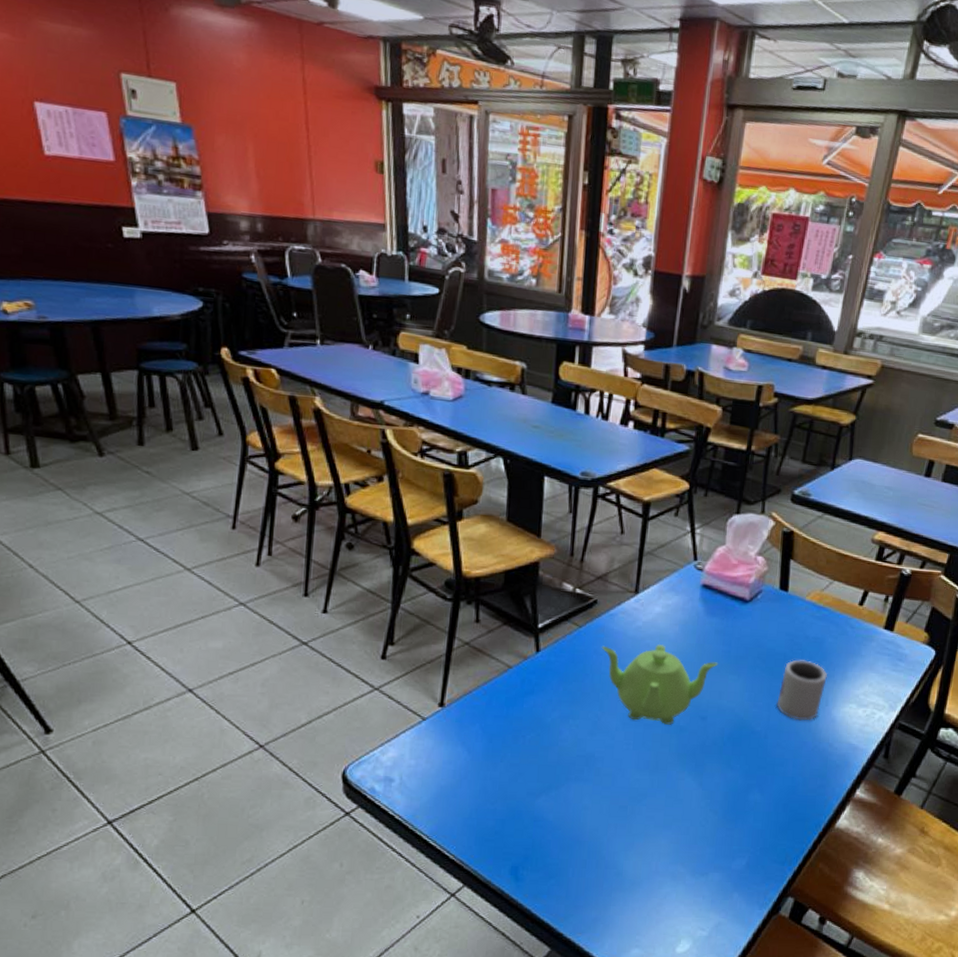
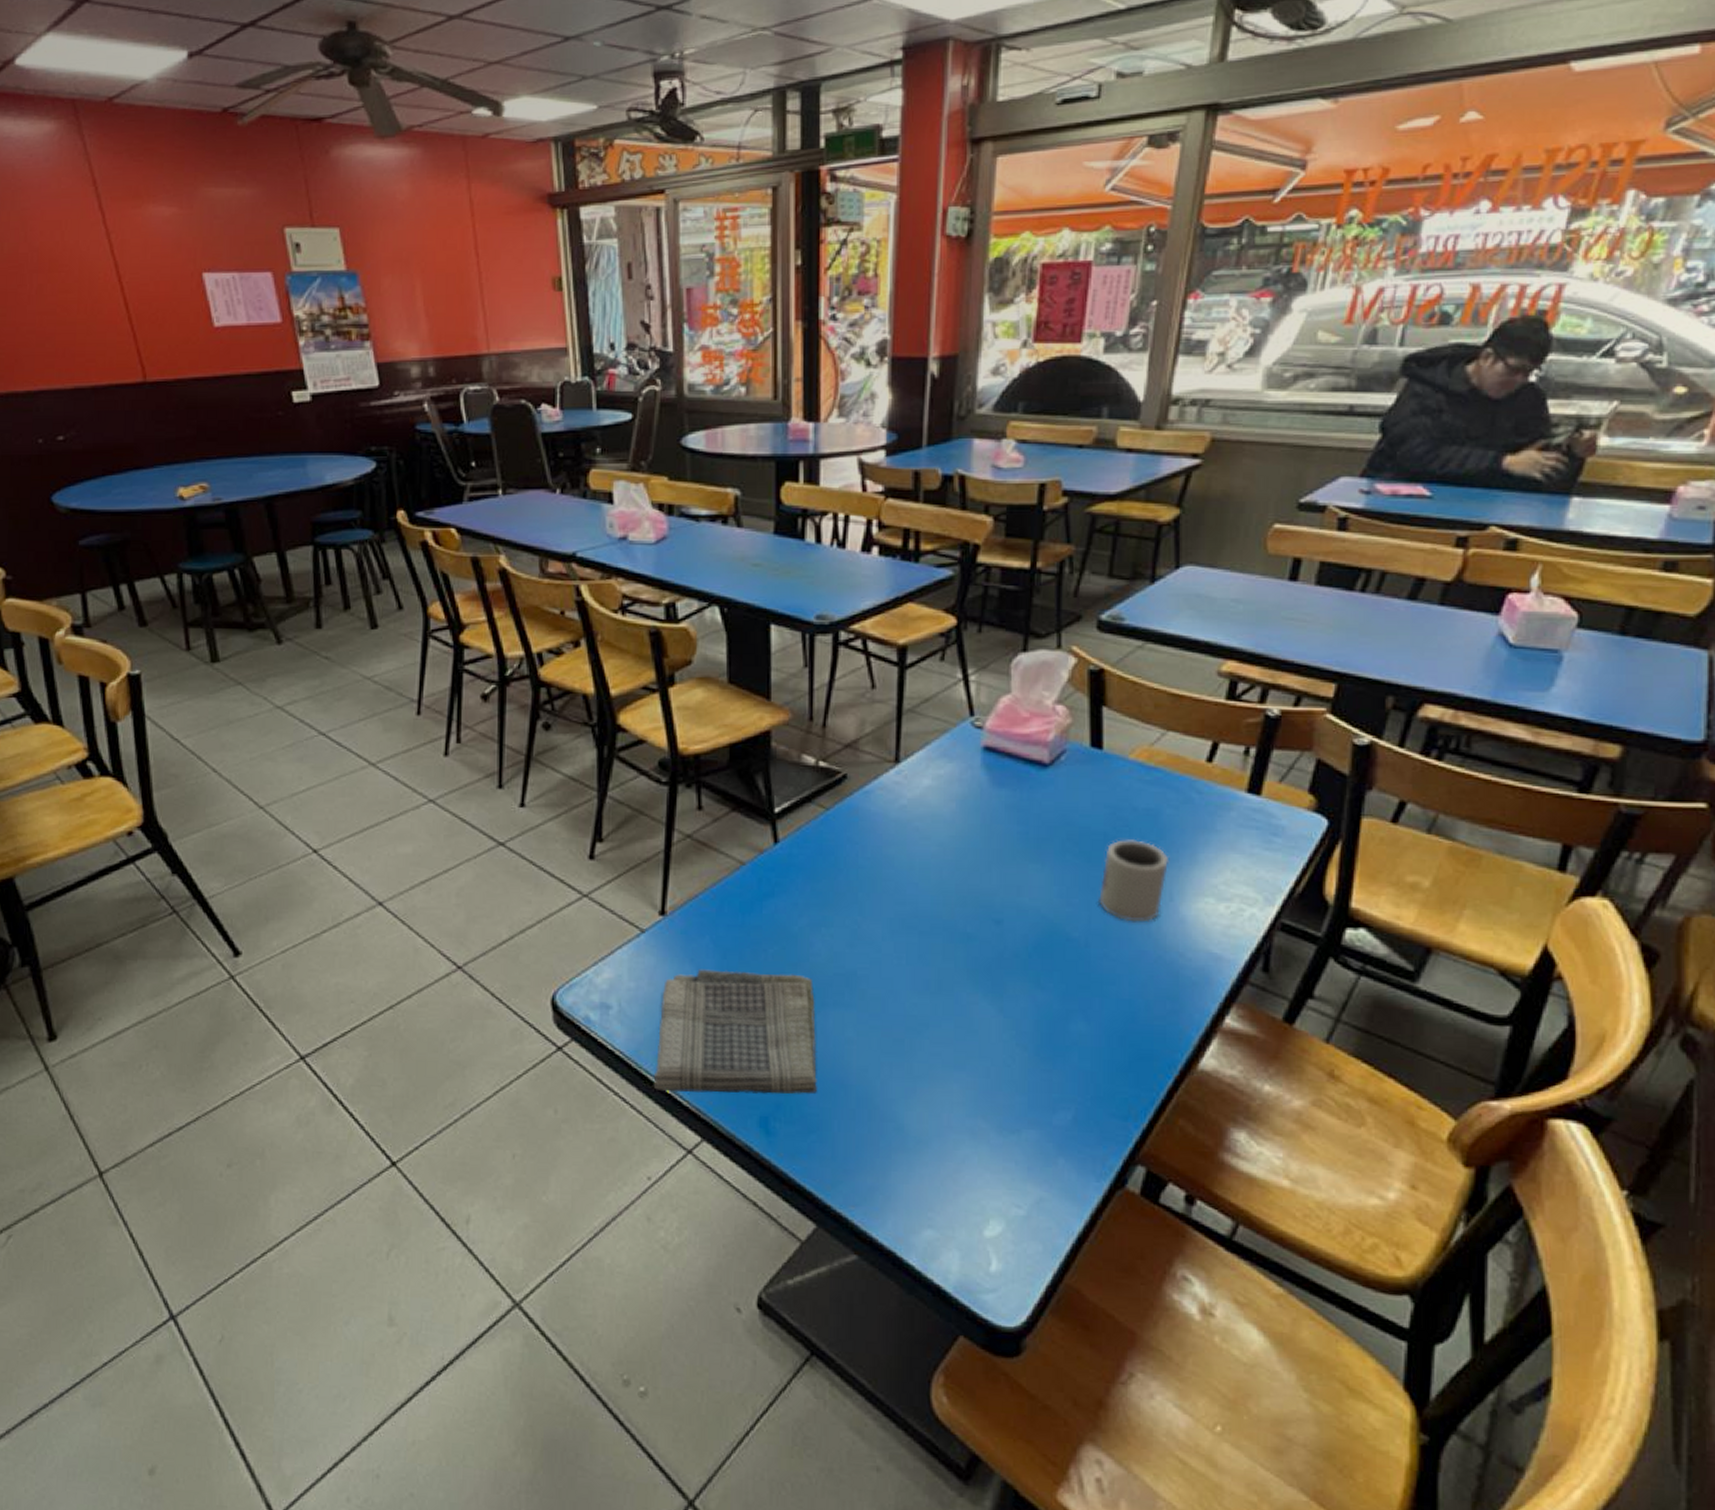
dish towel: none [425,750,561,849] -> present [653,969,817,1094]
teapot: present [602,643,719,725] -> none [857,826,1014,932]

